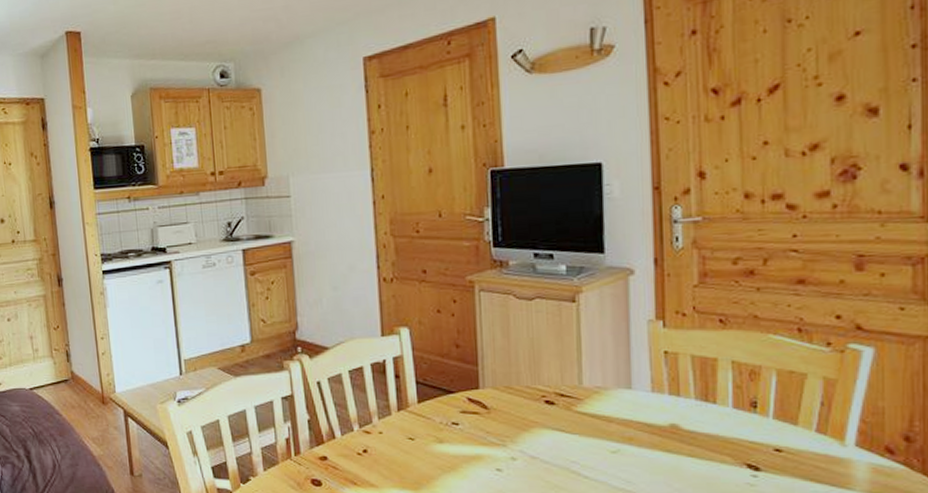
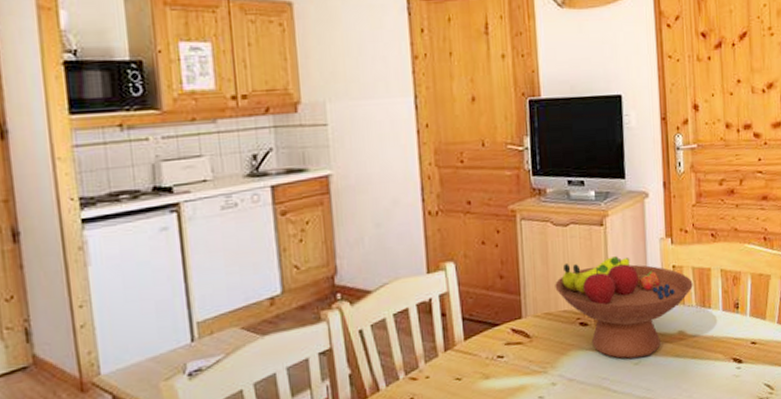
fruit bowl: none [517,336,692,447] -> present [555,256,693,359]

